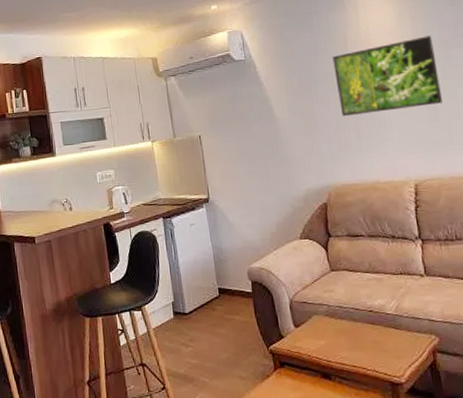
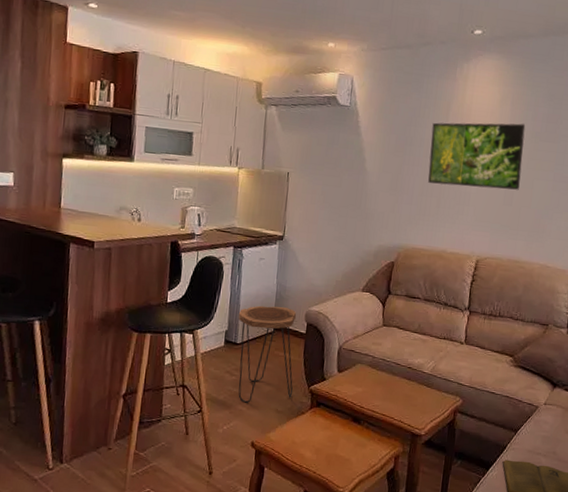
side table: none [181,268,252,373] -> present [238,305,297,403]

